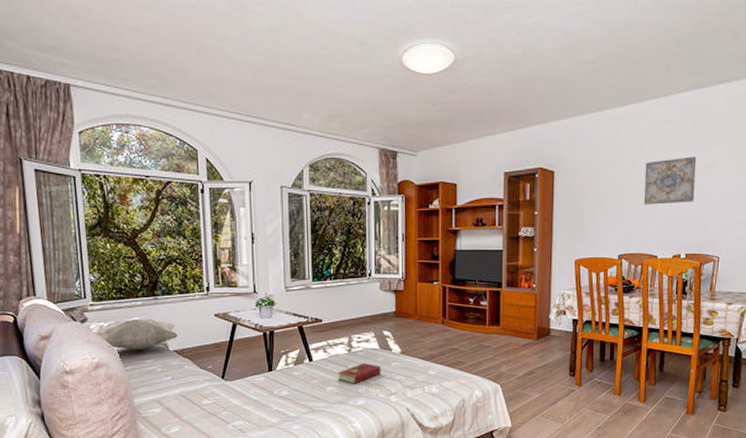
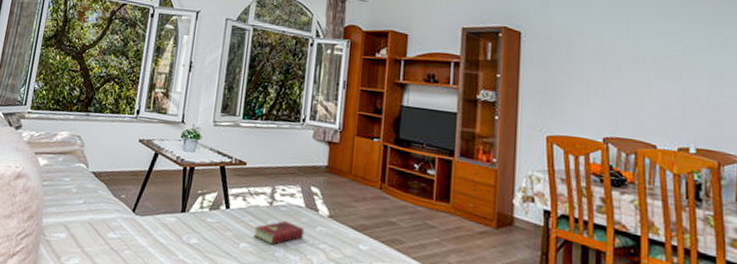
decorative pillow: present [102,318,179,351] -> none [29,132,101,167]
wall art: present [643,156,697,205] -> none [634,31,703,86]

